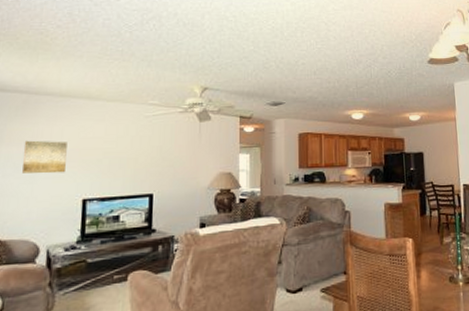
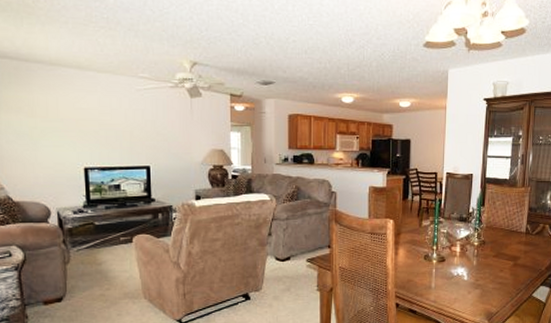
wall art: present [22,140,67,174] -> none [21,108,65,142]

